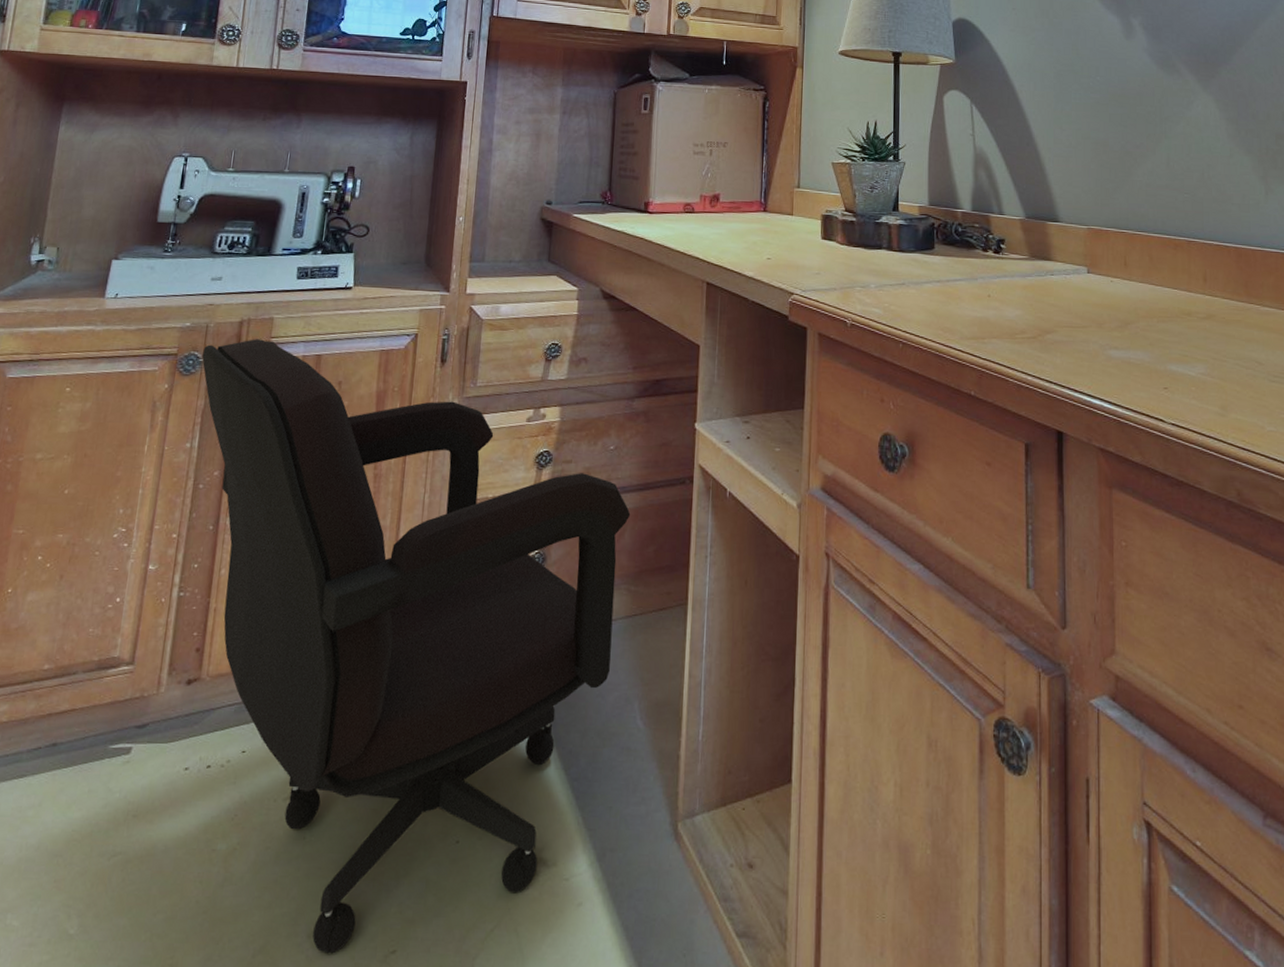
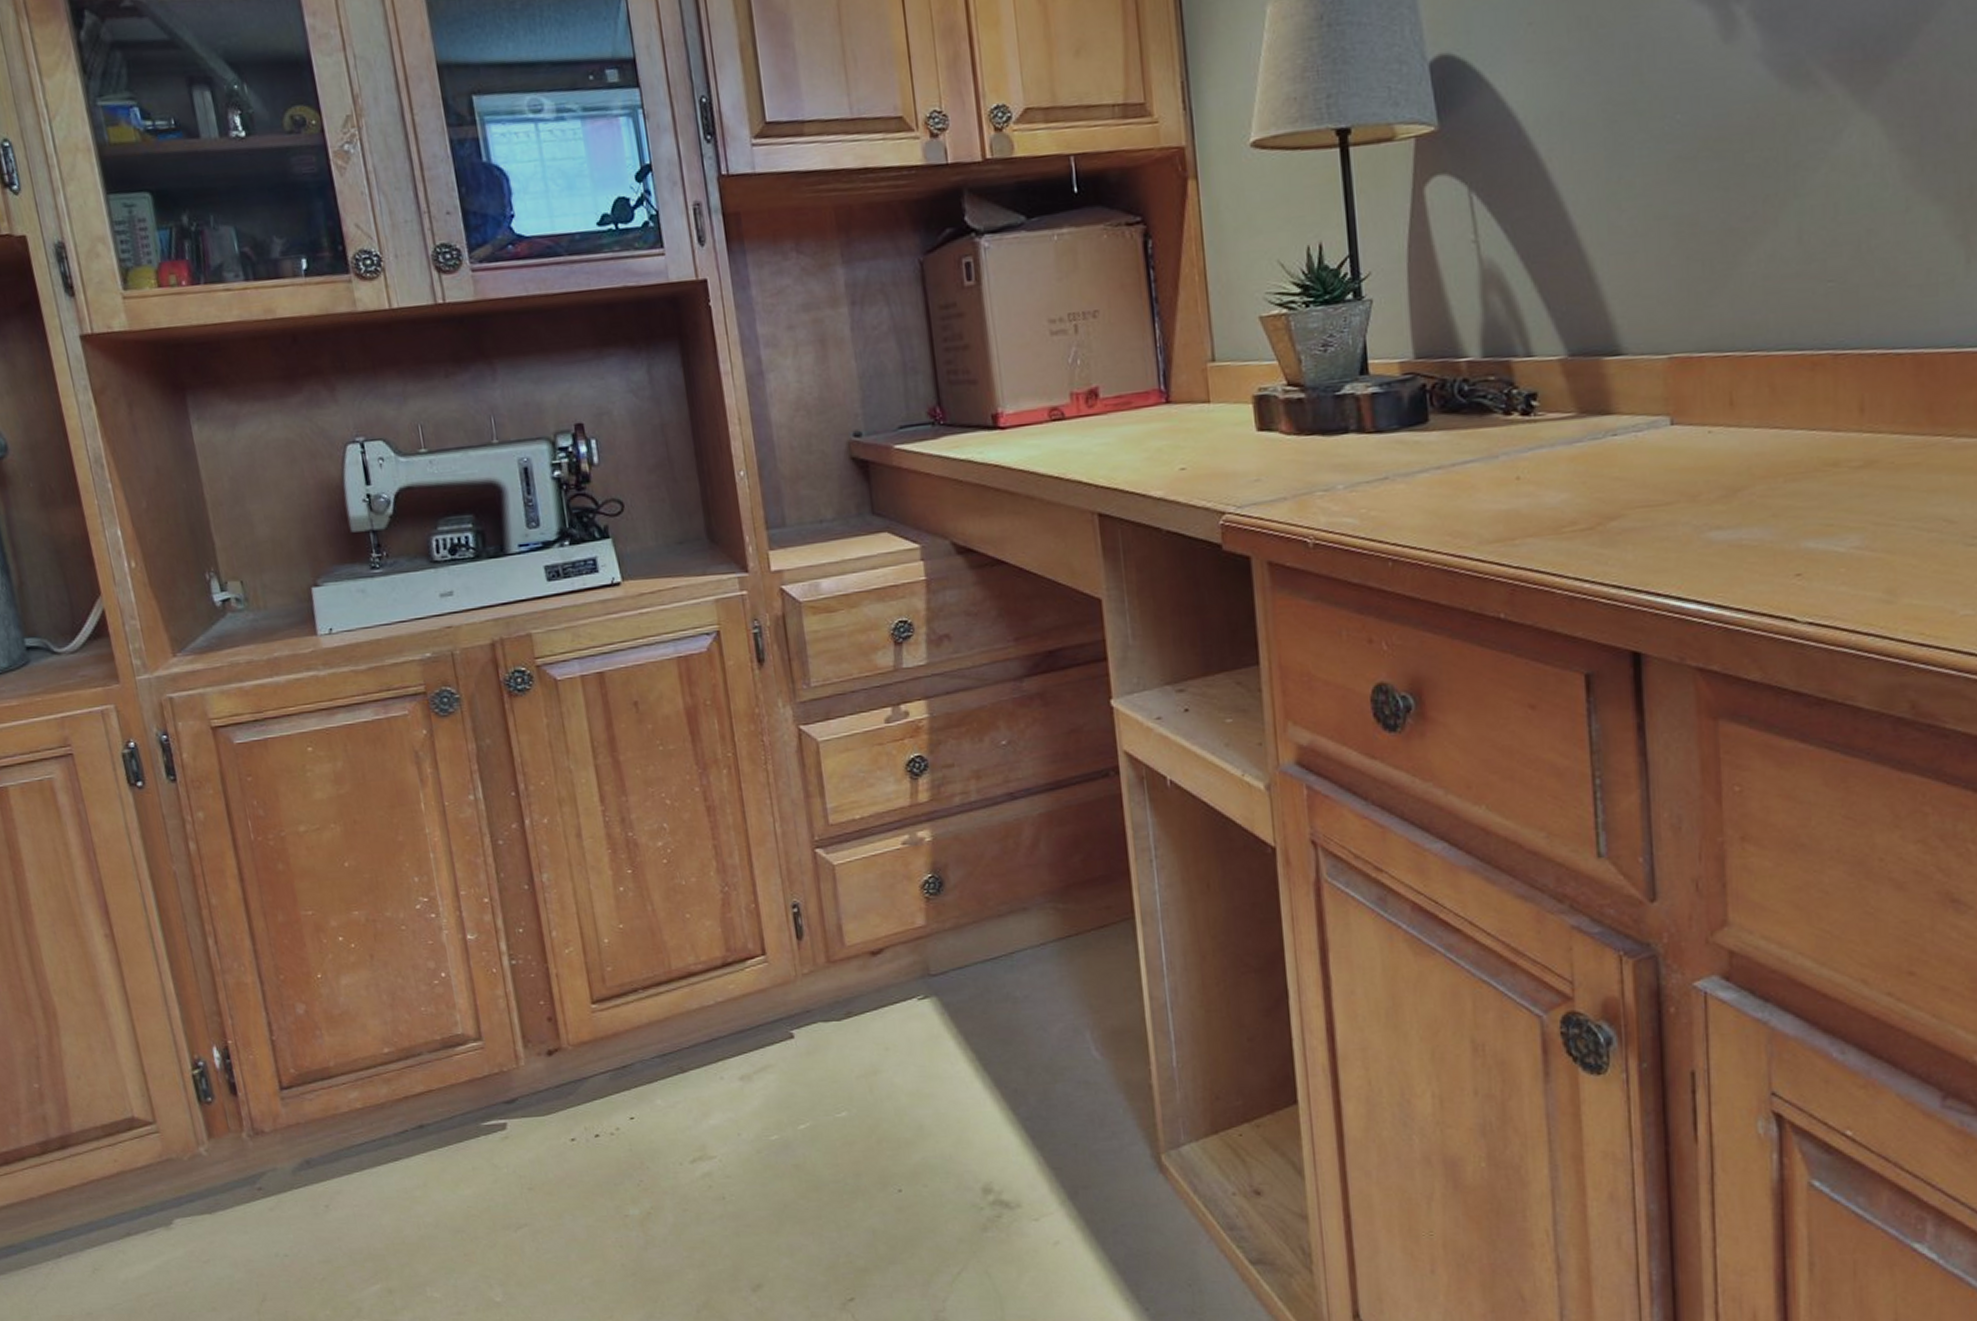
office chair: present [202,339,631,954] -> none [456,662,1048,1305]

